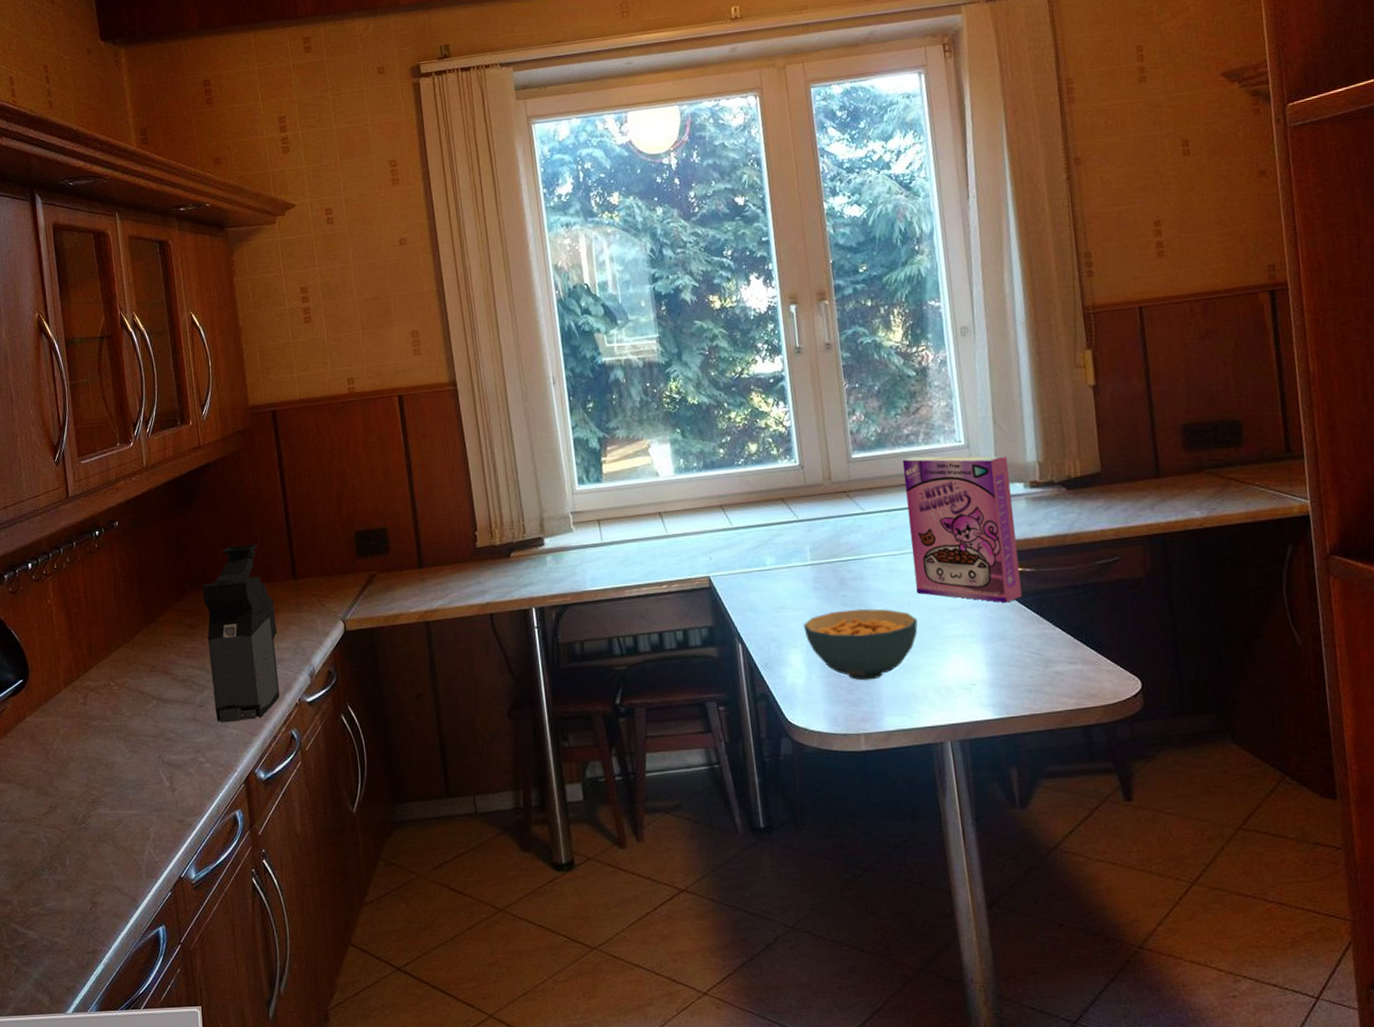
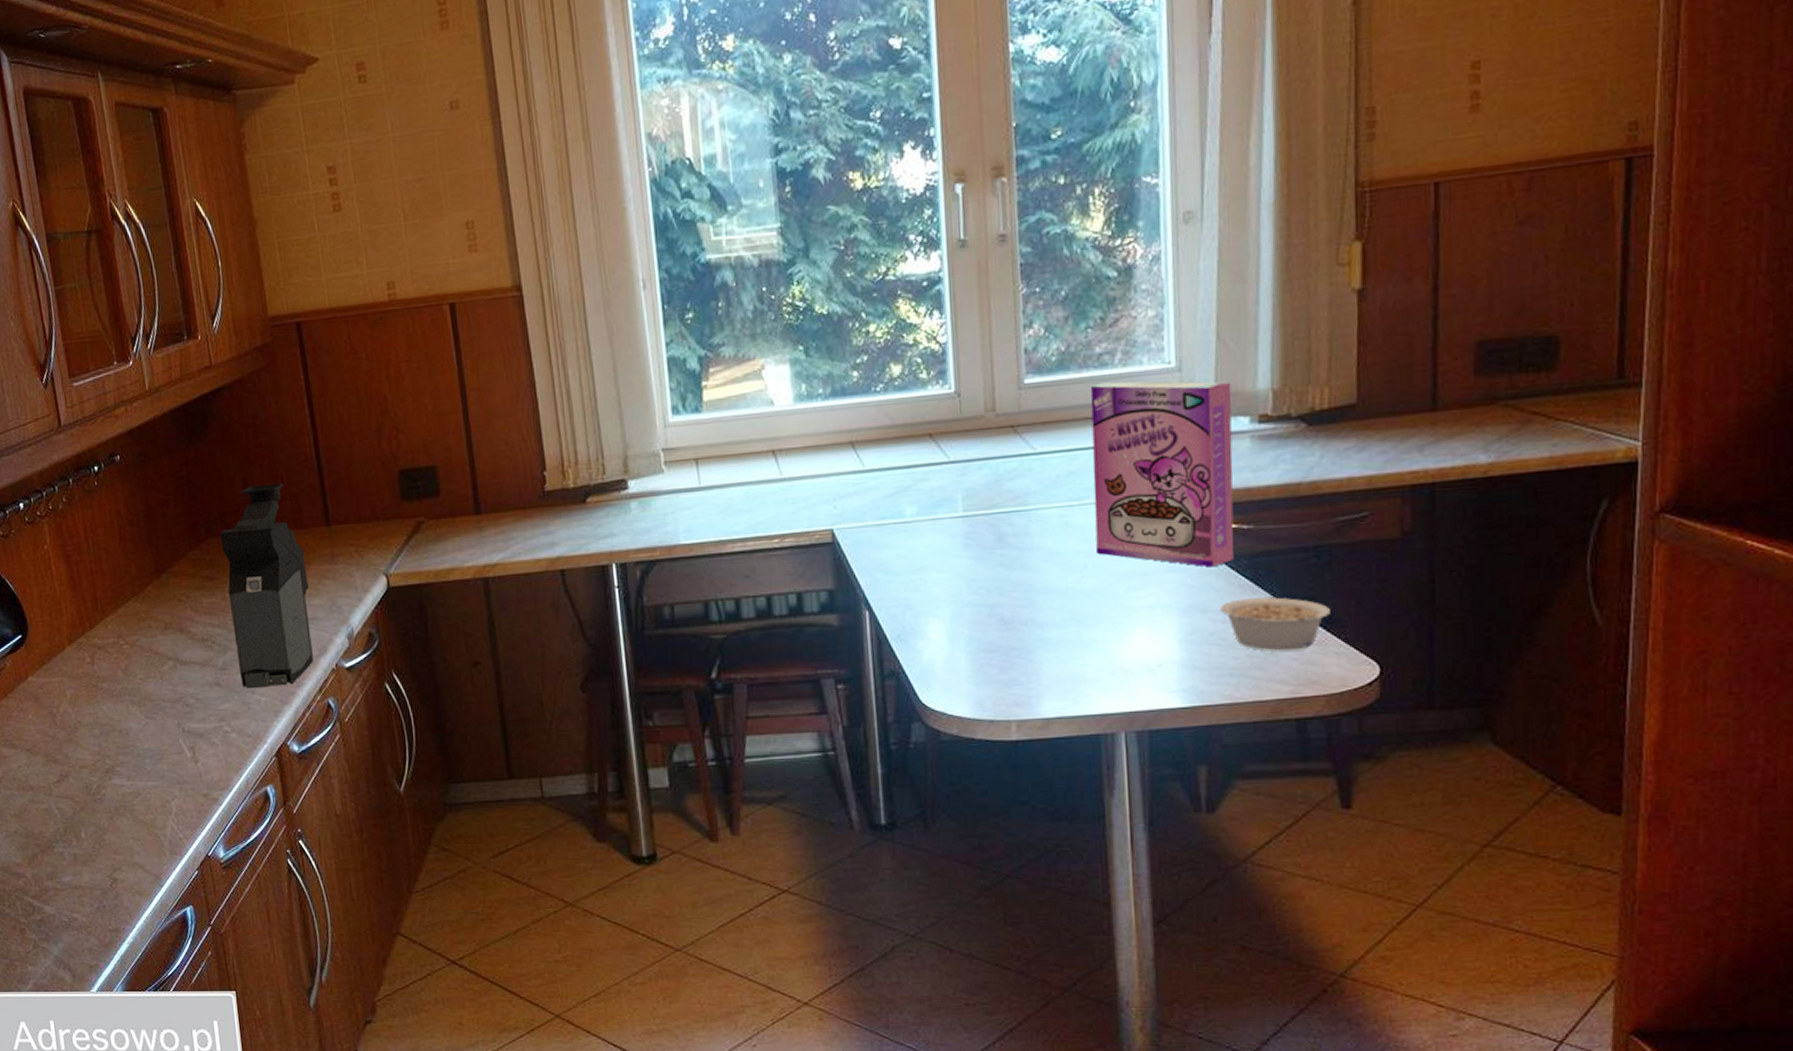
cereal bowl: present [803,608,918,681] -> none [948,571,1095,658]
legume: none [1015,626,1099,671] -> present [1220,597,1330,651]

